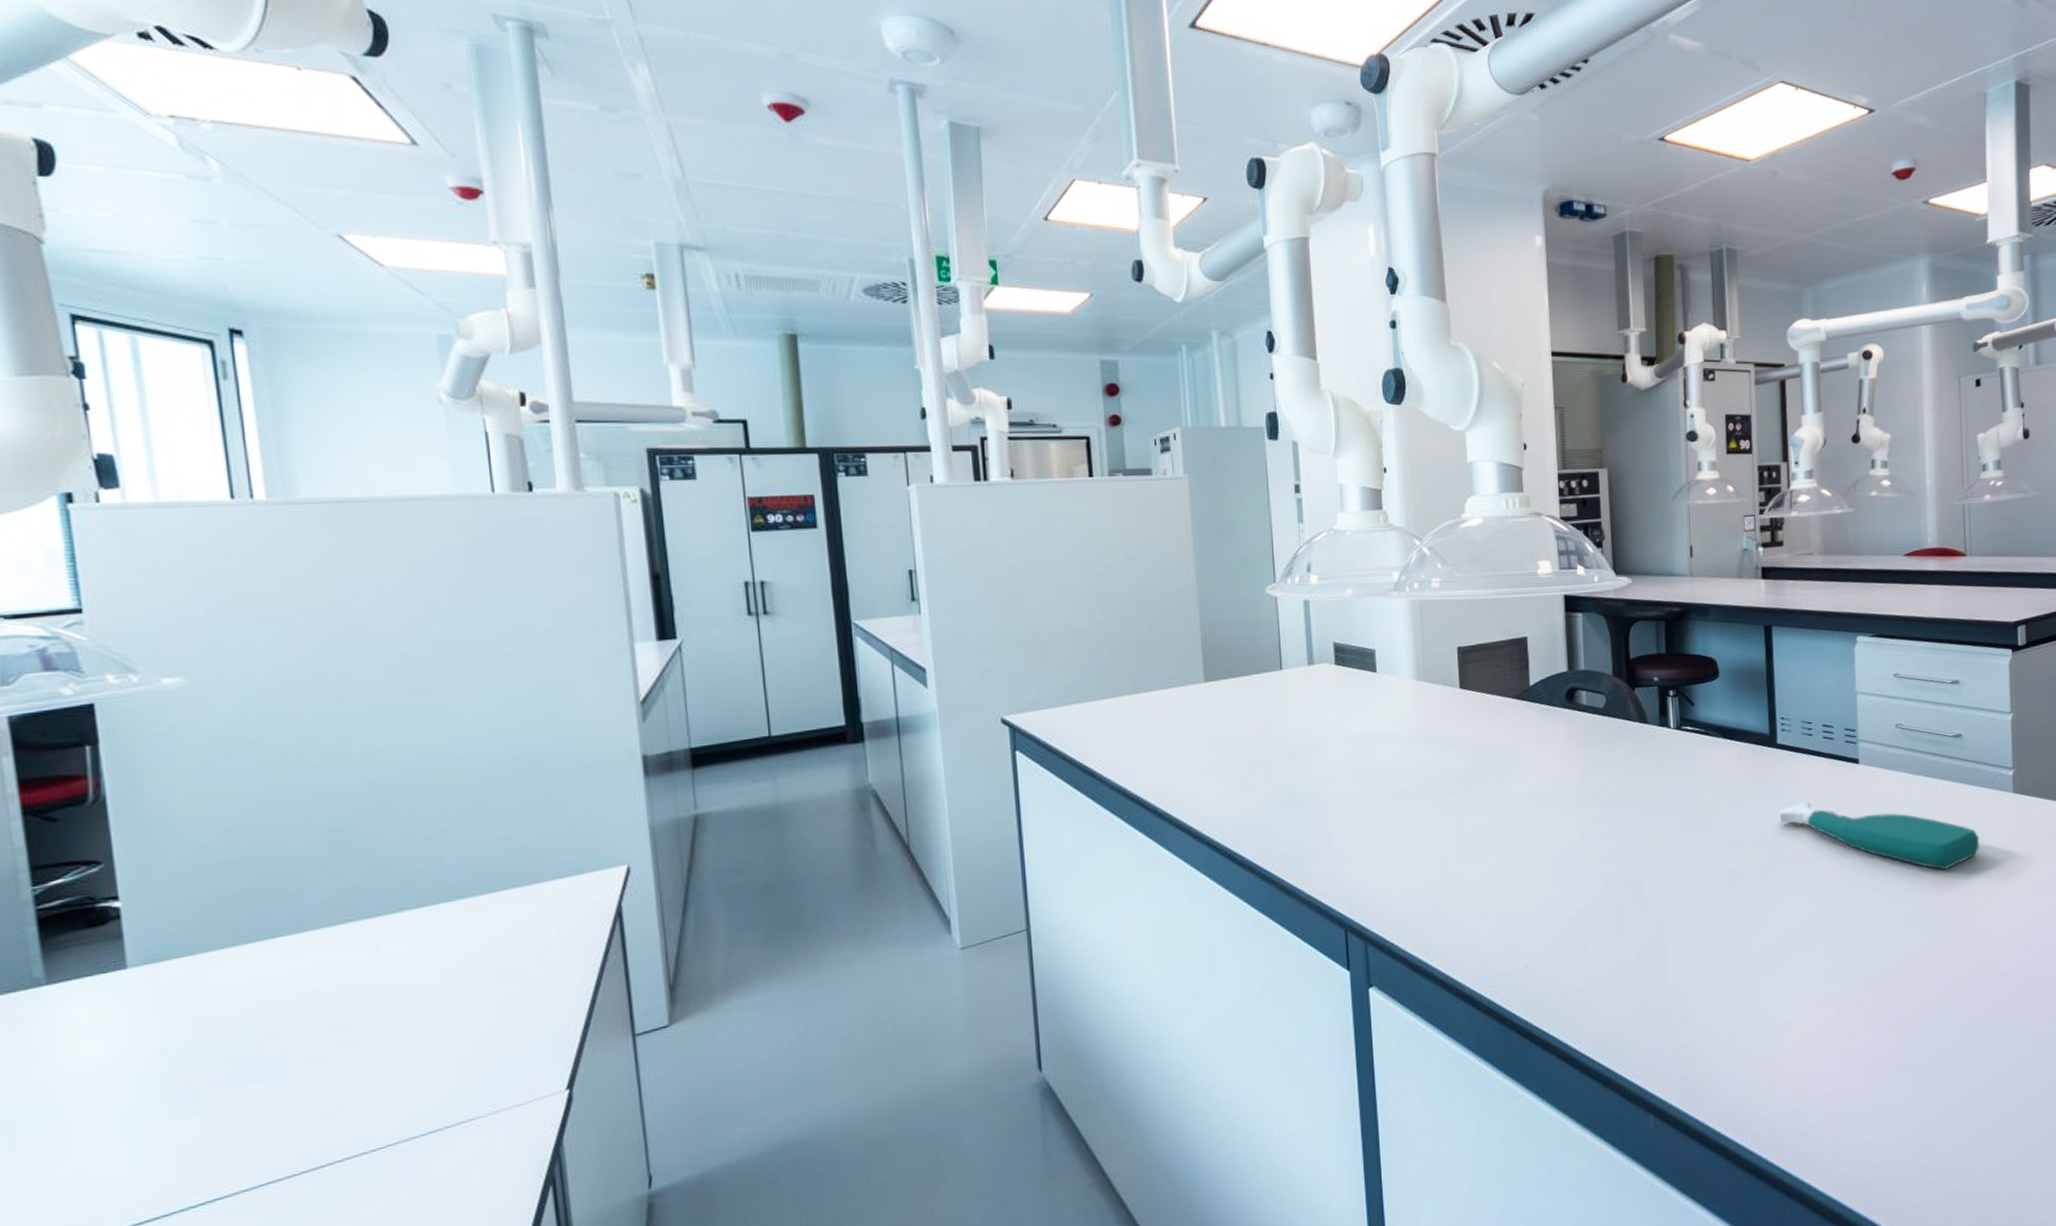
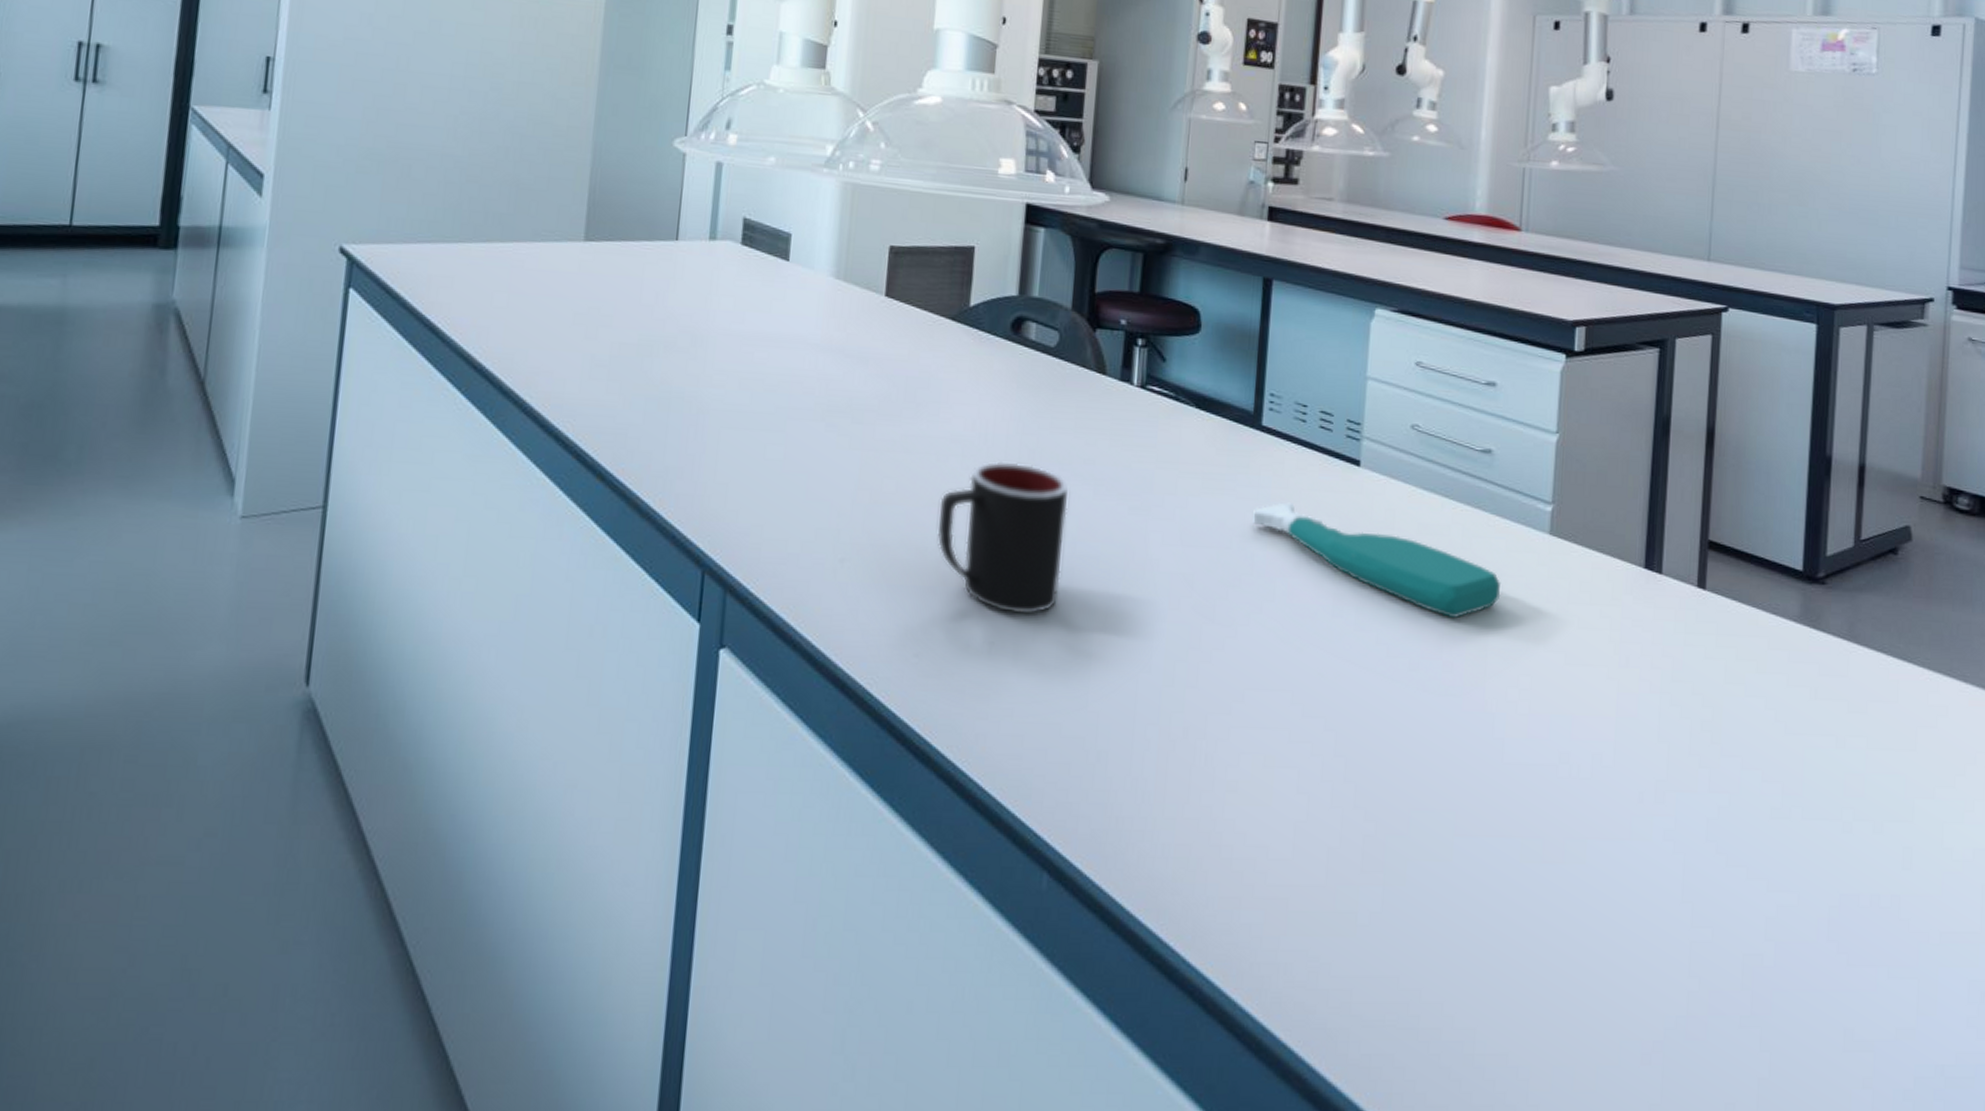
mug: none [1528,804,1632,923] -> present [937,461,1068,614]

